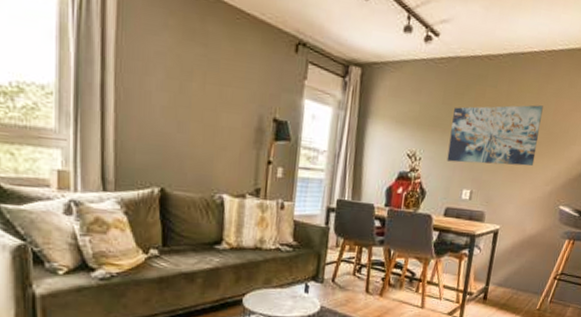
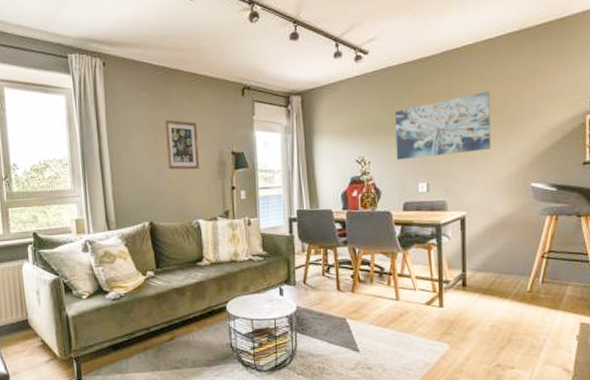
wall art: none [192,61,236,133] -> present [165,119,200,170]

